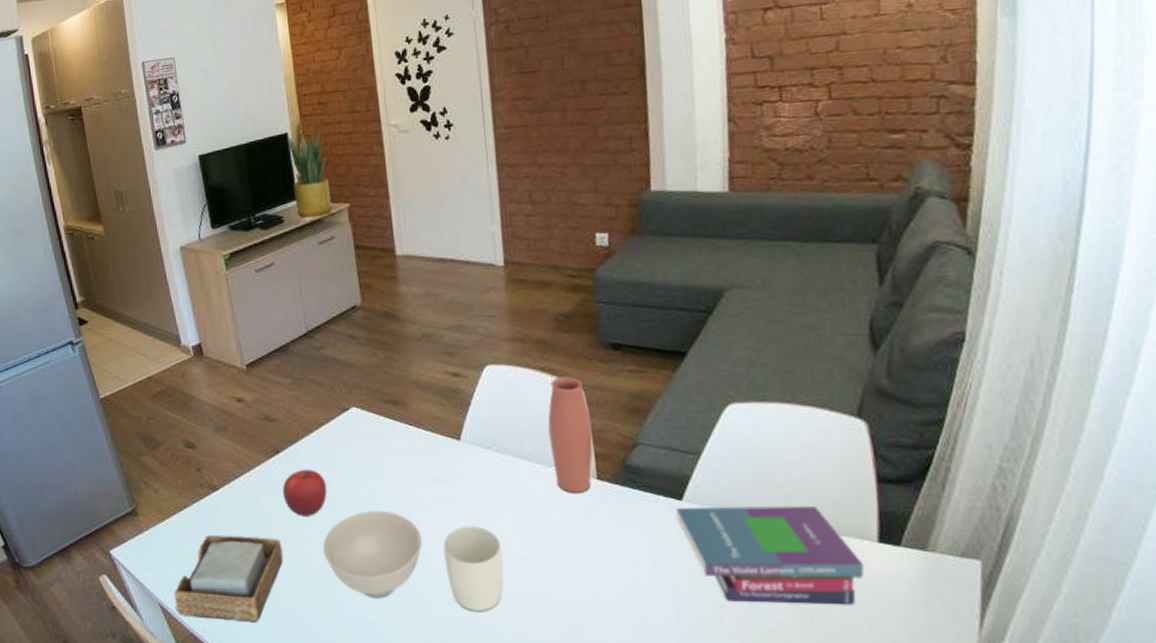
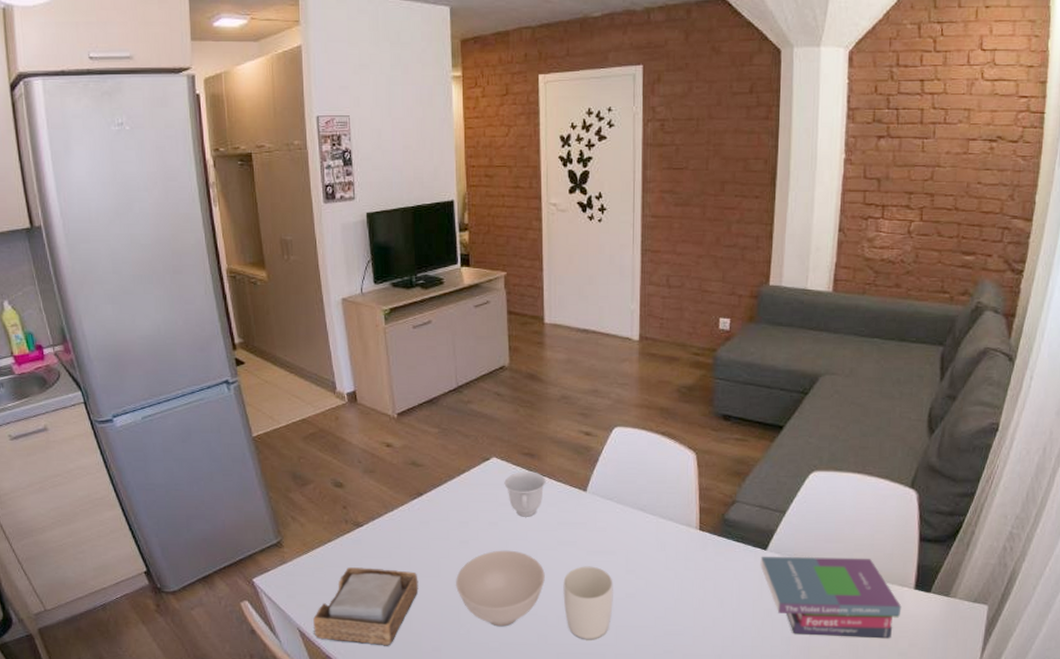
fruit: present [282,469,328,516] -> none [422,510,464,553]
planter: present [285,131,332,219] -> none [451,201,490,283]
teacup: none [367,420,414,472] -> present [504,471,546,517]
vase: present [548,376,593,493] -> none [663,441,699,541]

